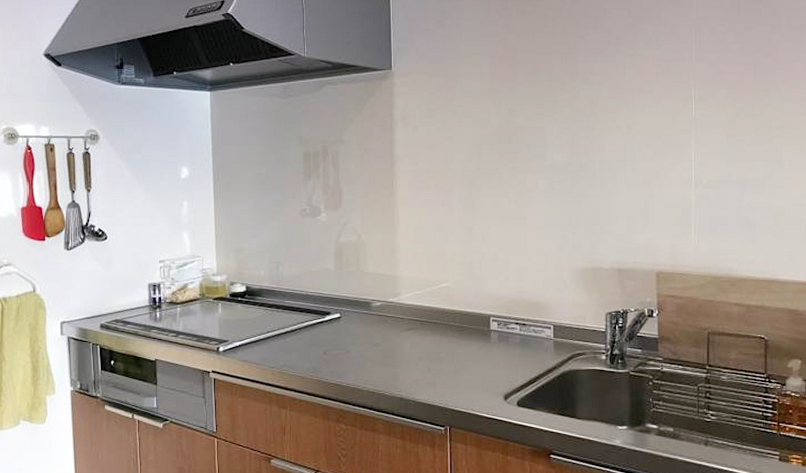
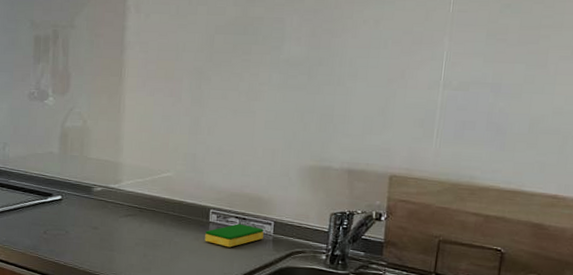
dish sponge: none [487,330,544,355] -> present [204,224,264,248]

